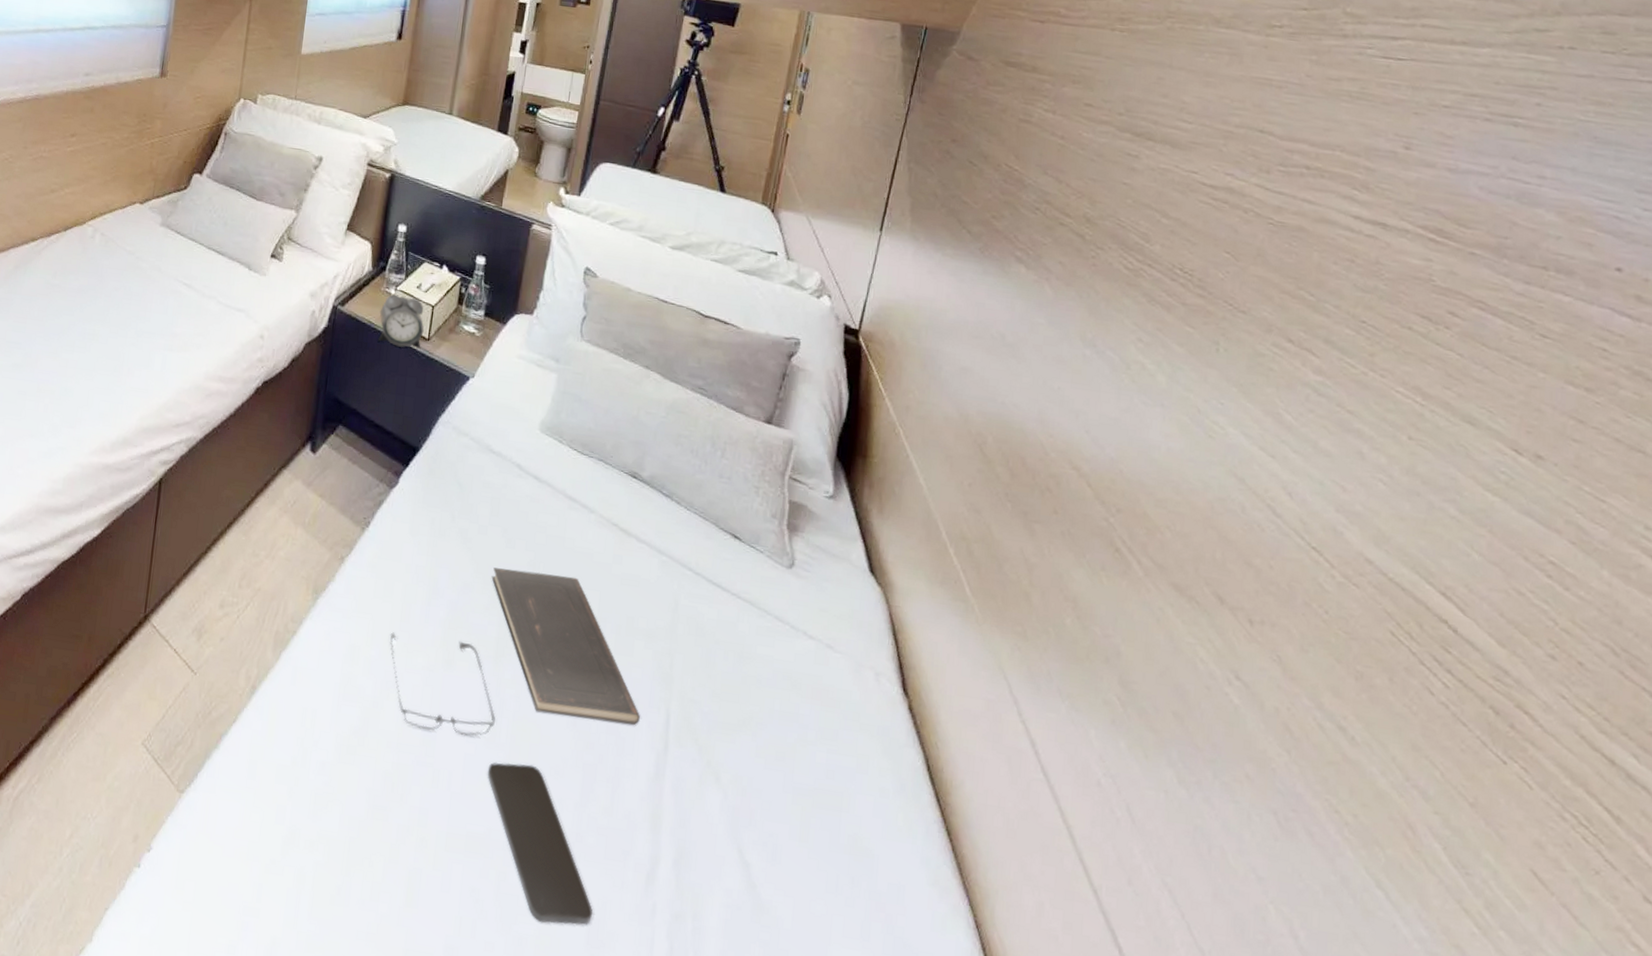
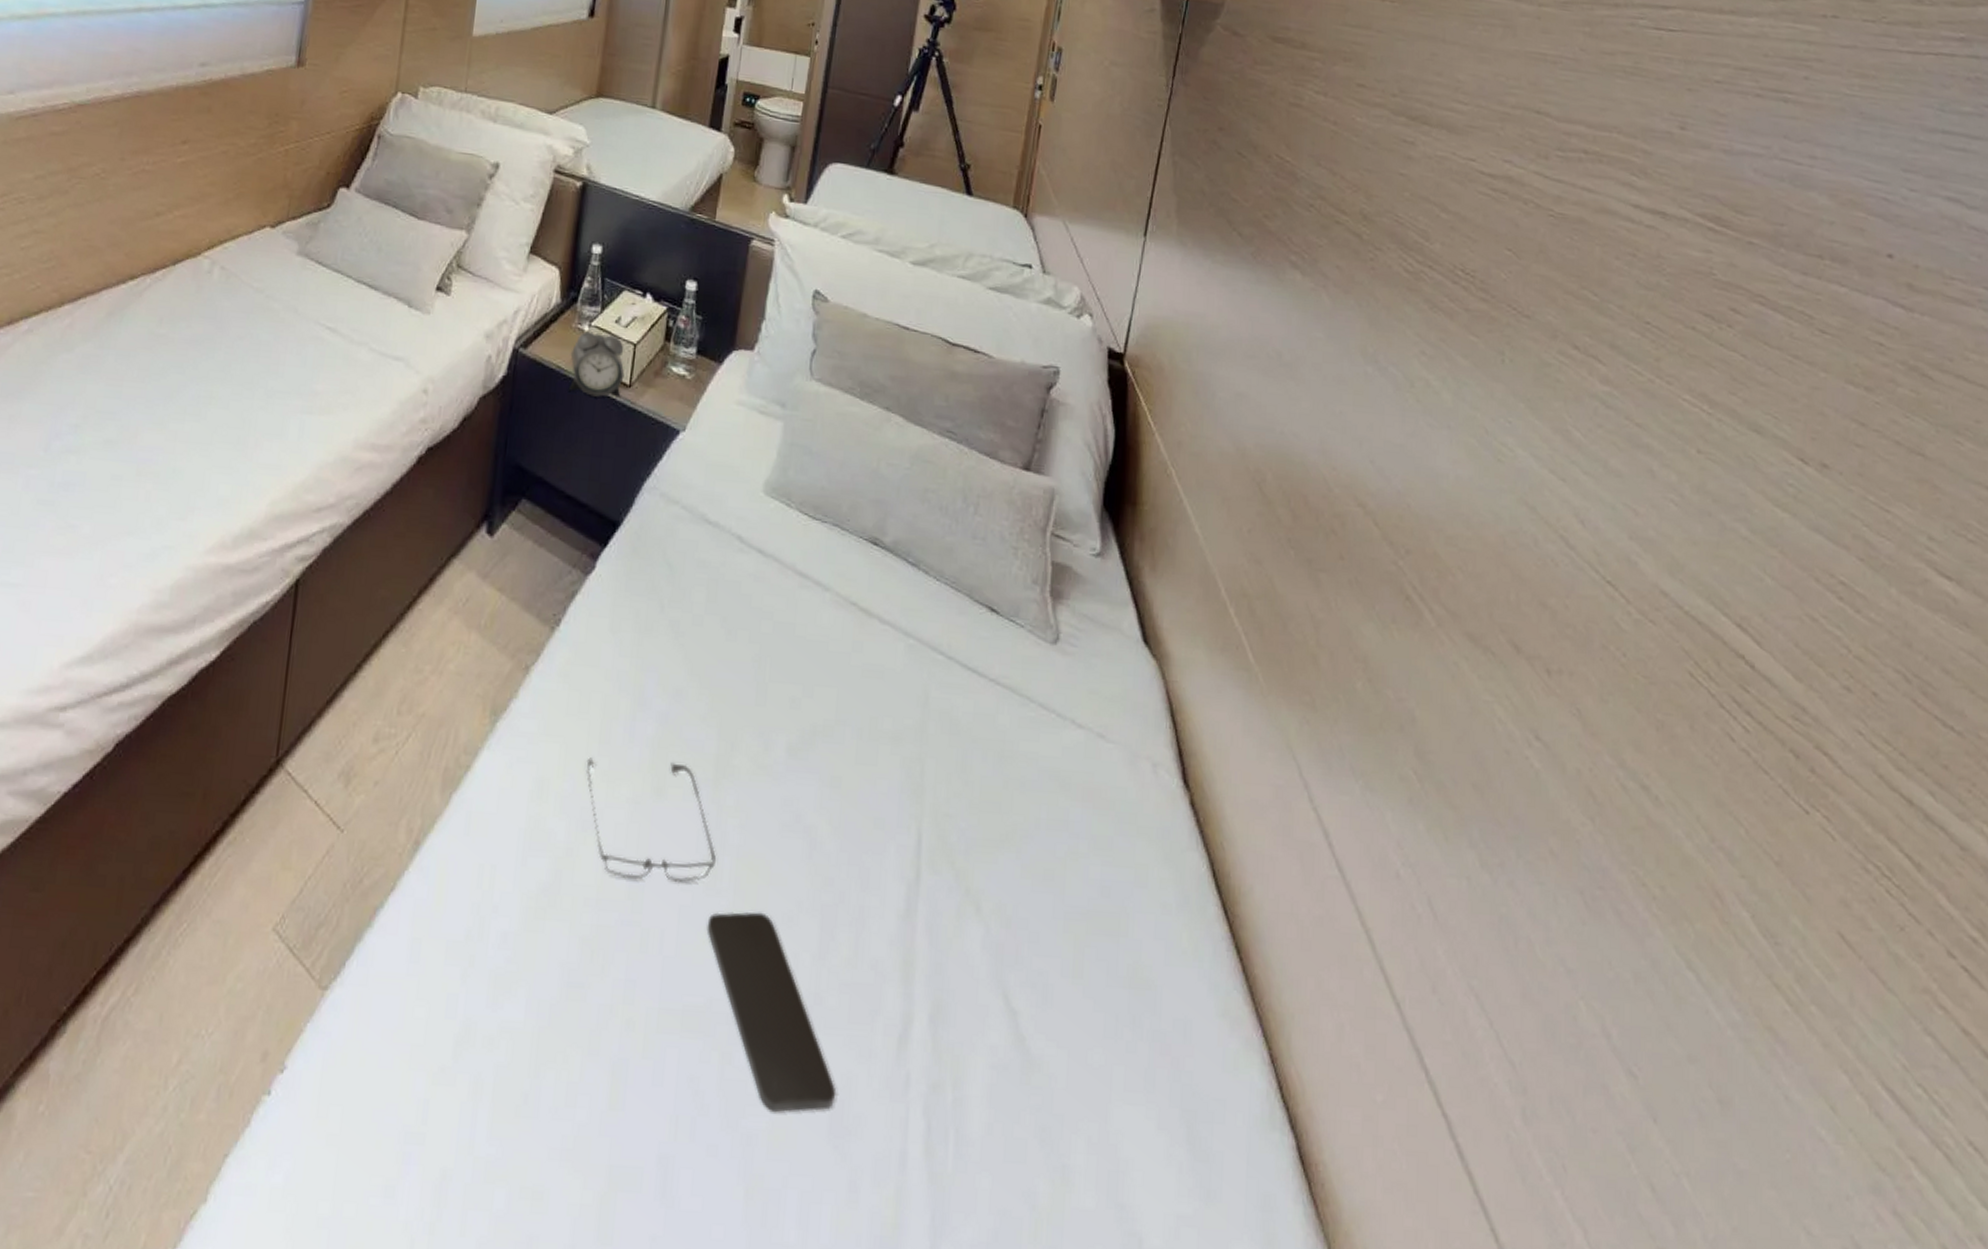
hardcover book: present [491,567,640,725] -> none [709,666,887,852]

